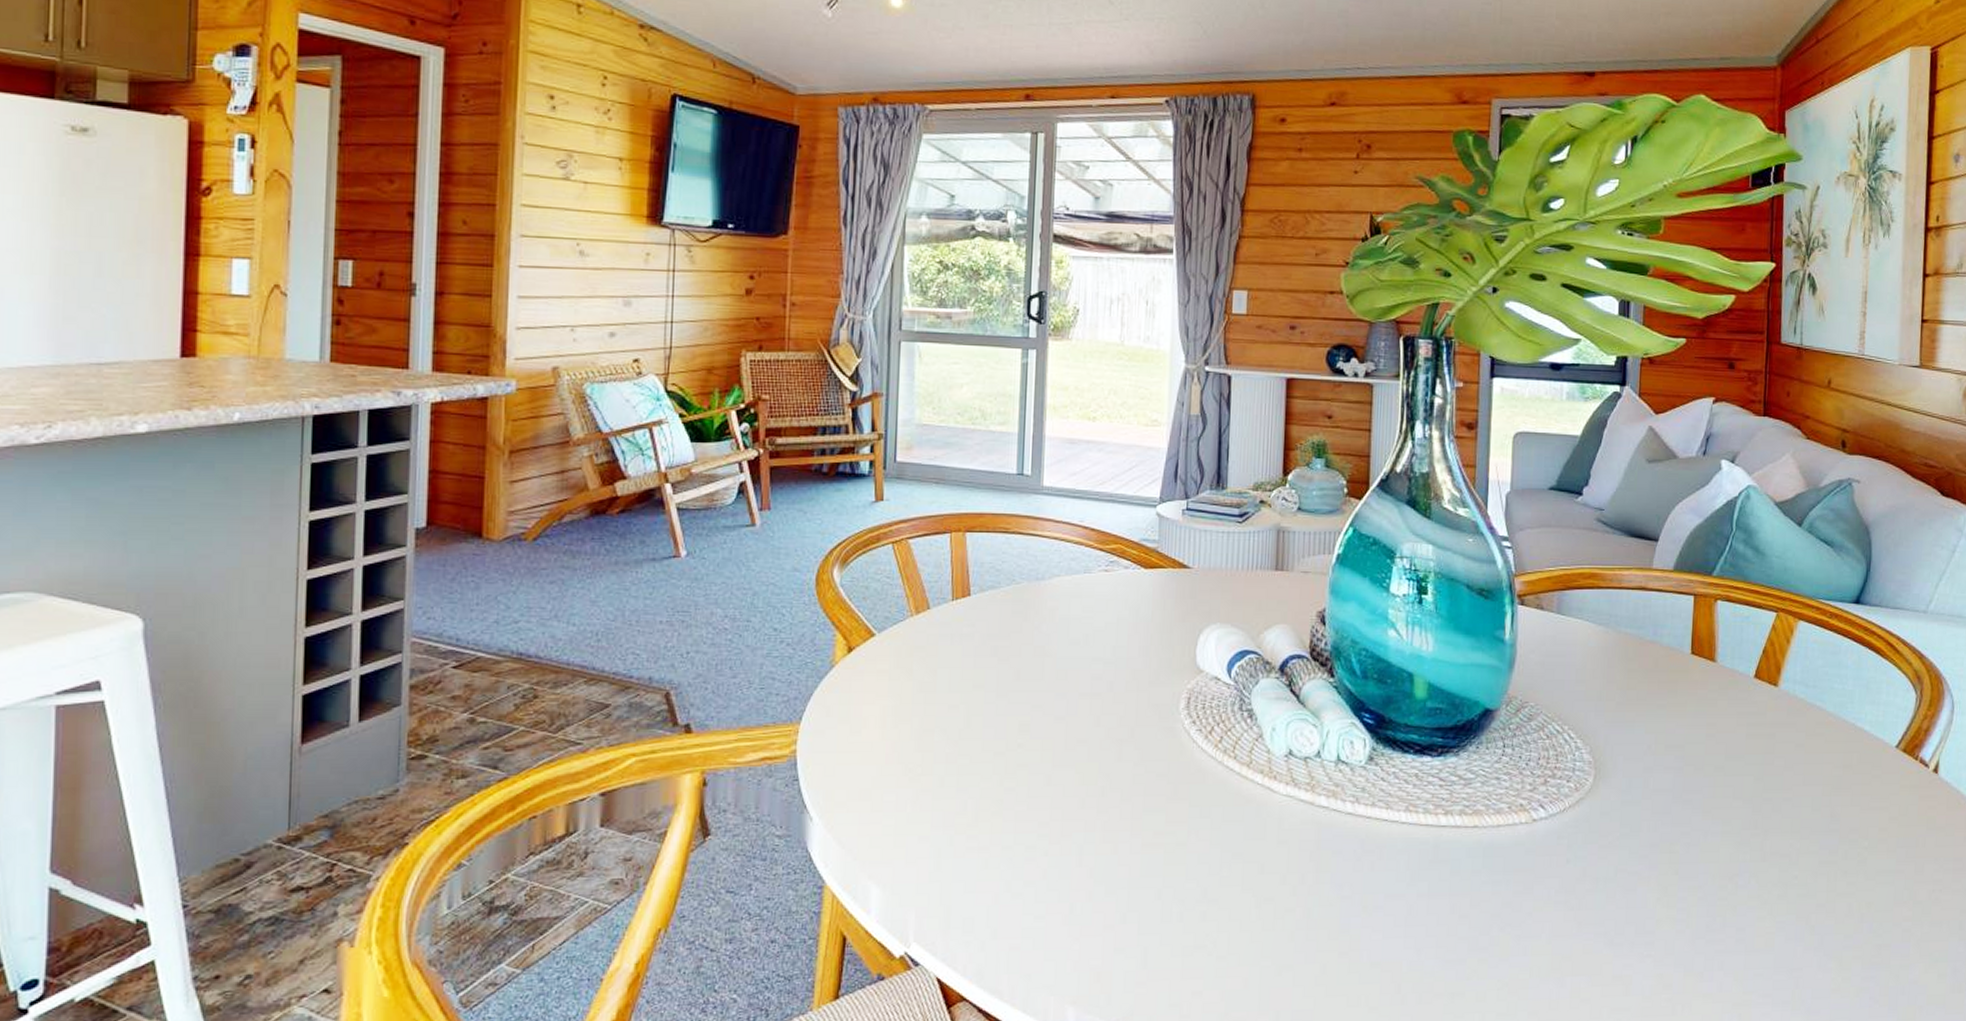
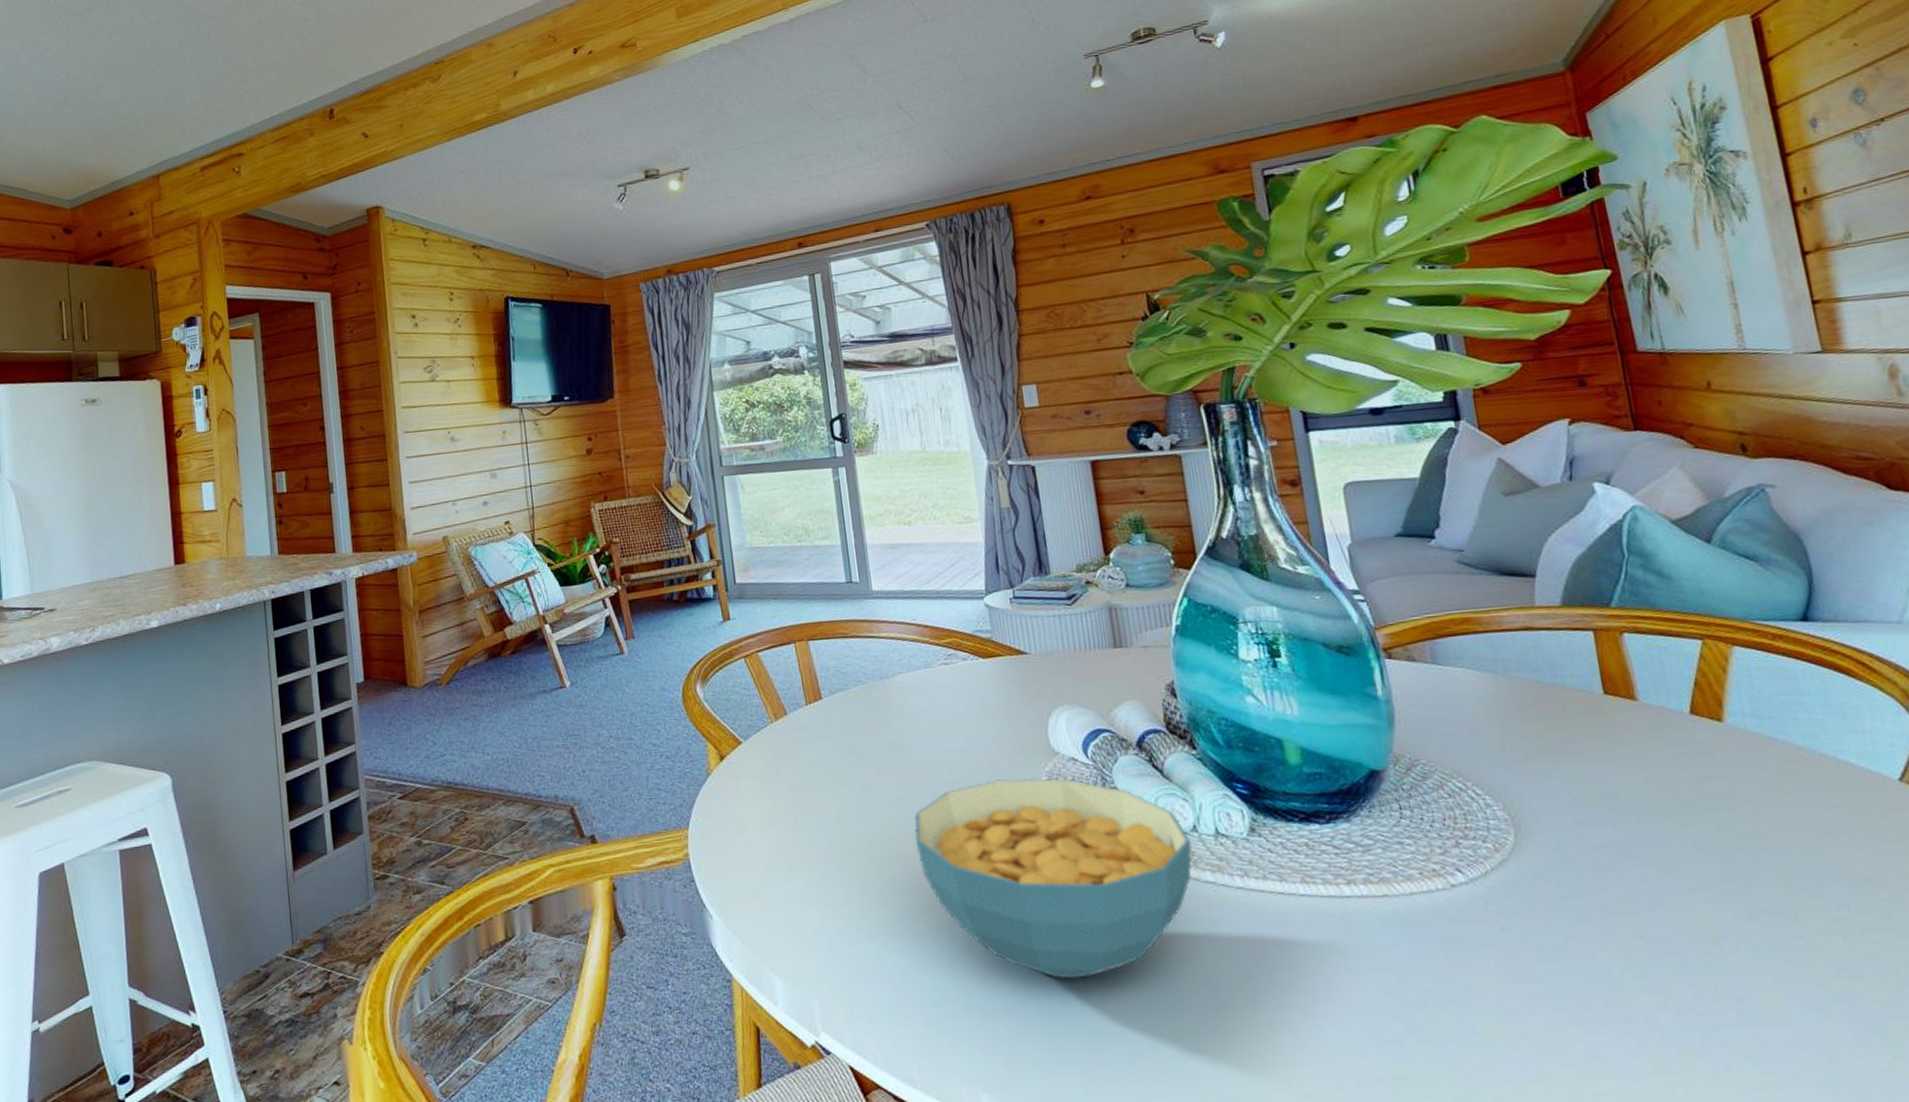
cereal bowl: none [1044,694,1312,896] -> present [914,778,1193,979]

